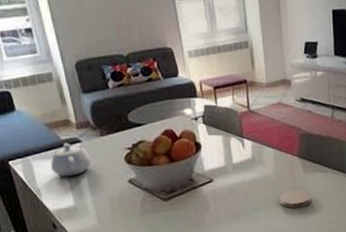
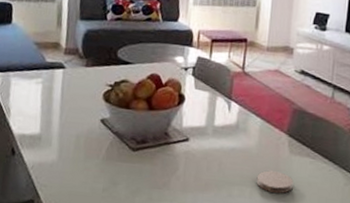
teapot: present [50,143,91,177] -> none [28,66,70,103]

